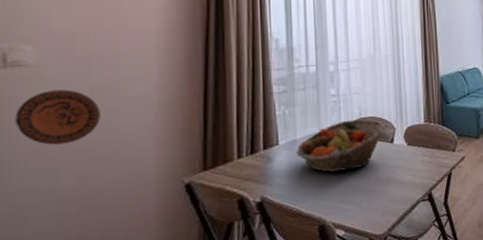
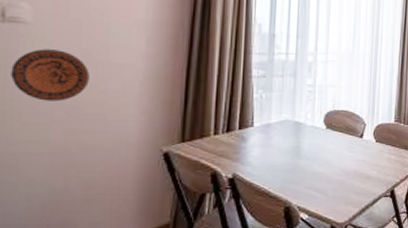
fruit basket: present [295,119,385,172] -> none [269,110,357,159]

